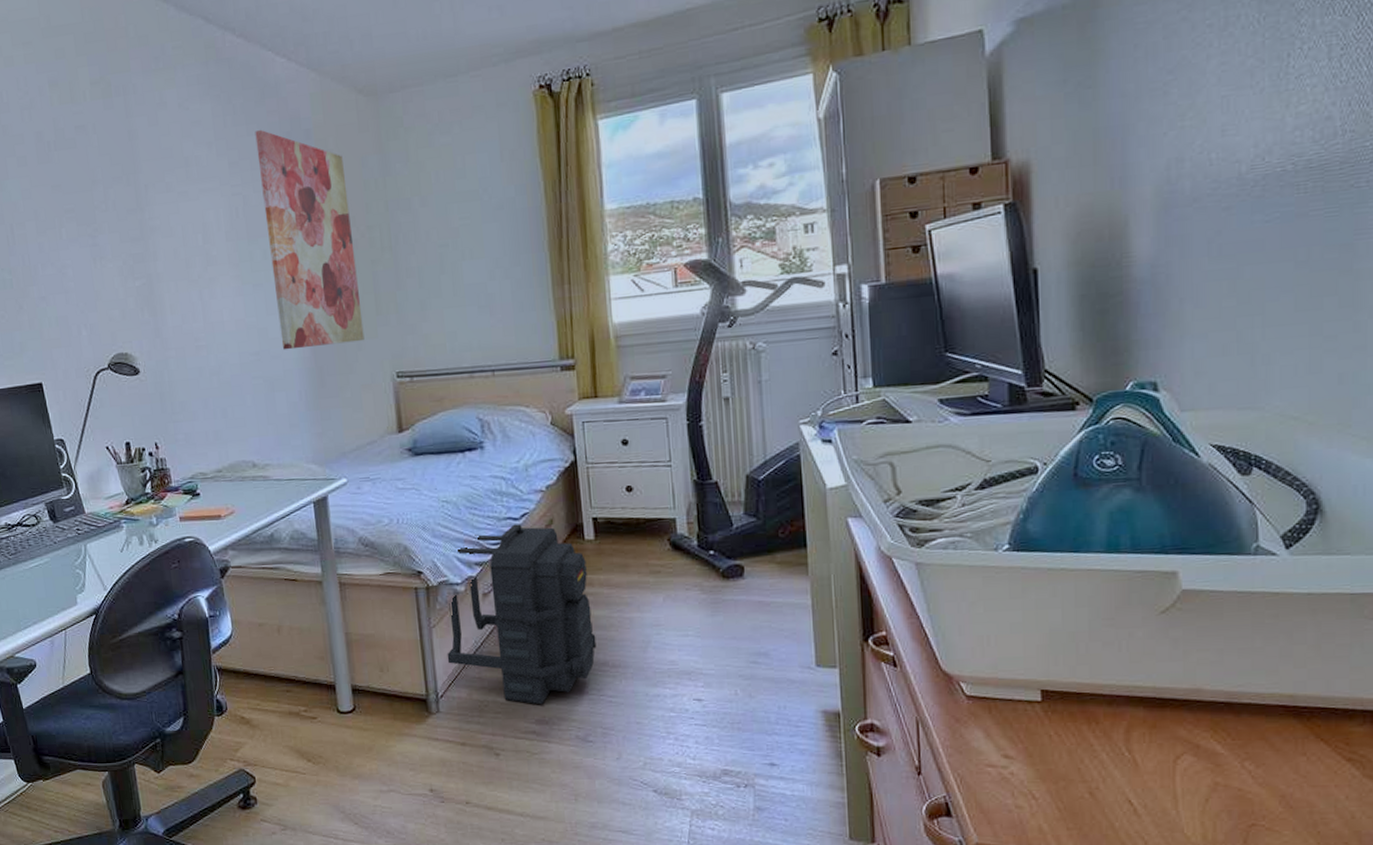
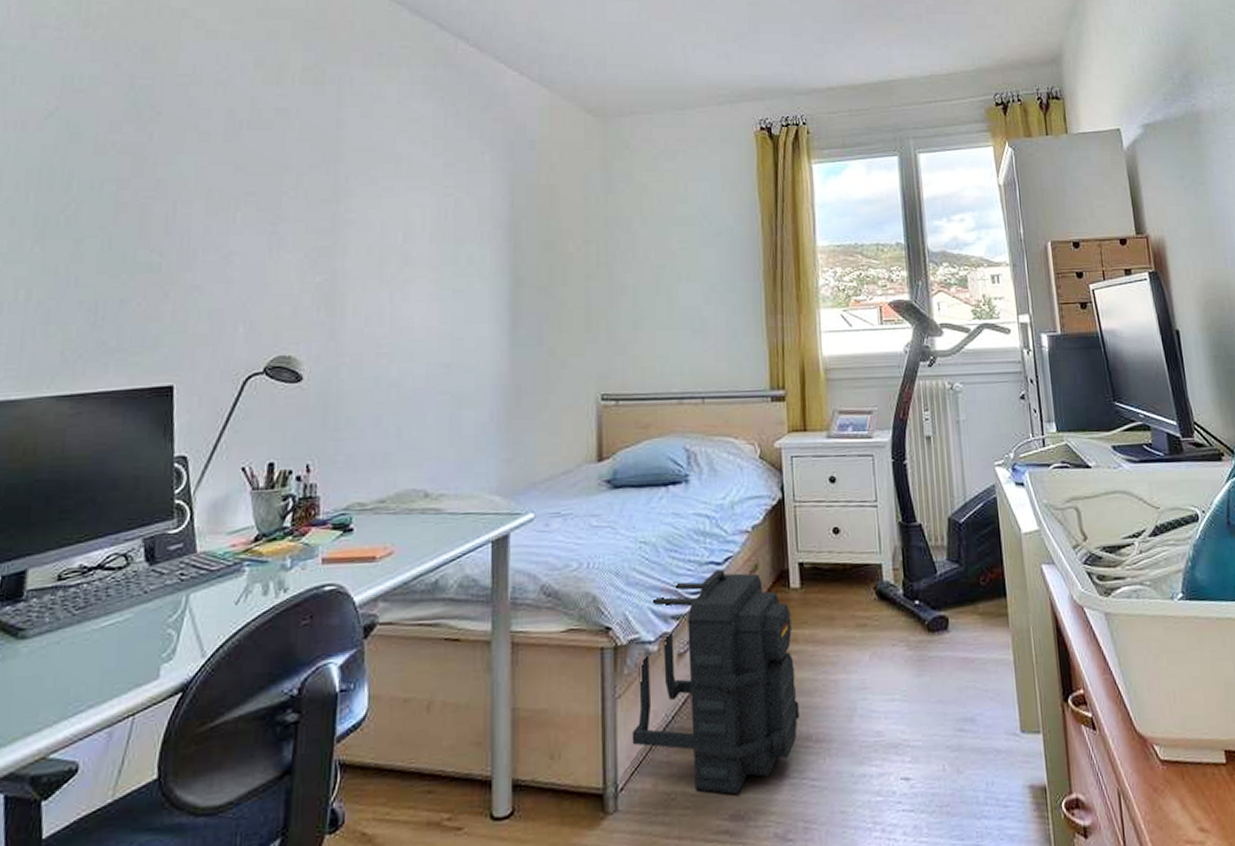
wall art: present [255,129,365,350] -> none [476,134,570,364]

